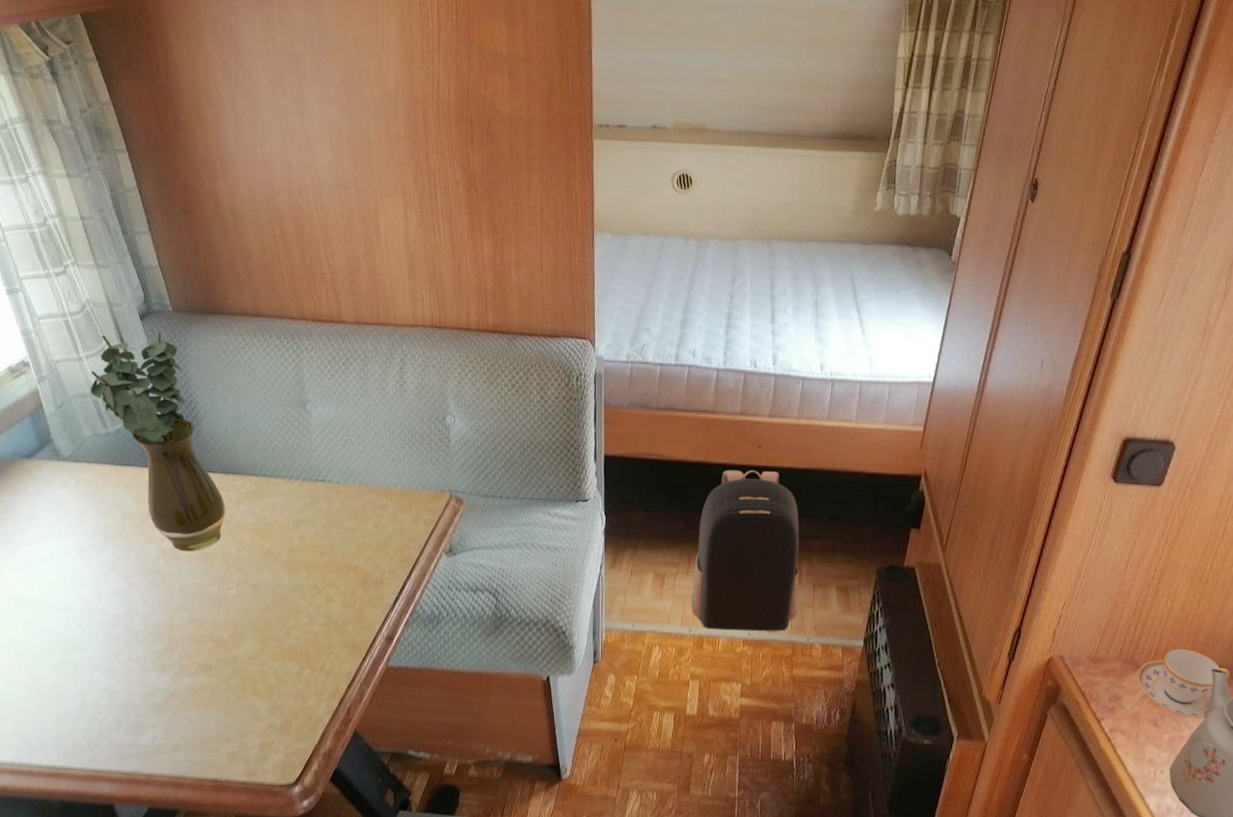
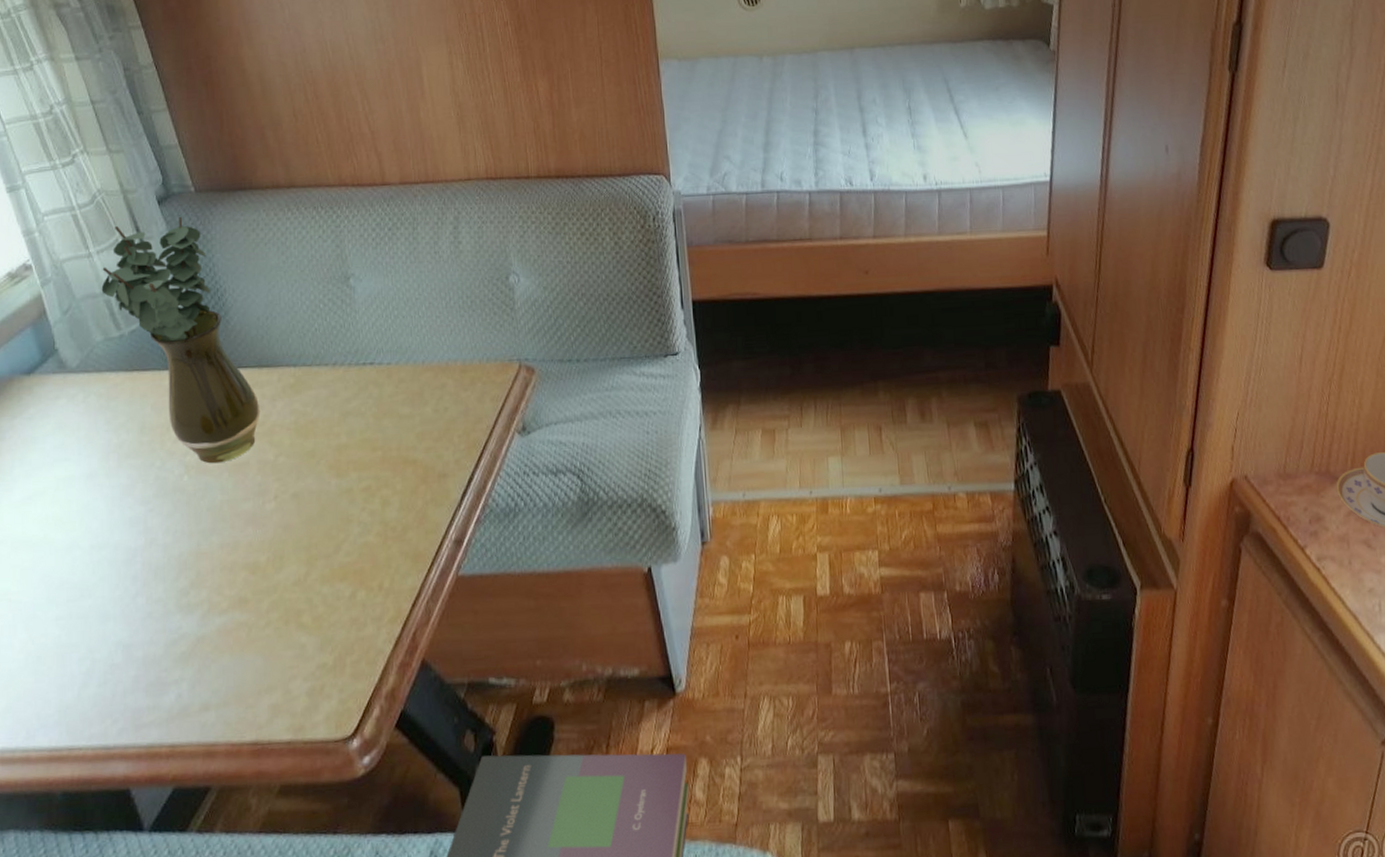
backpack: present [691,470,800,631] -> none [808,298,933,489]

